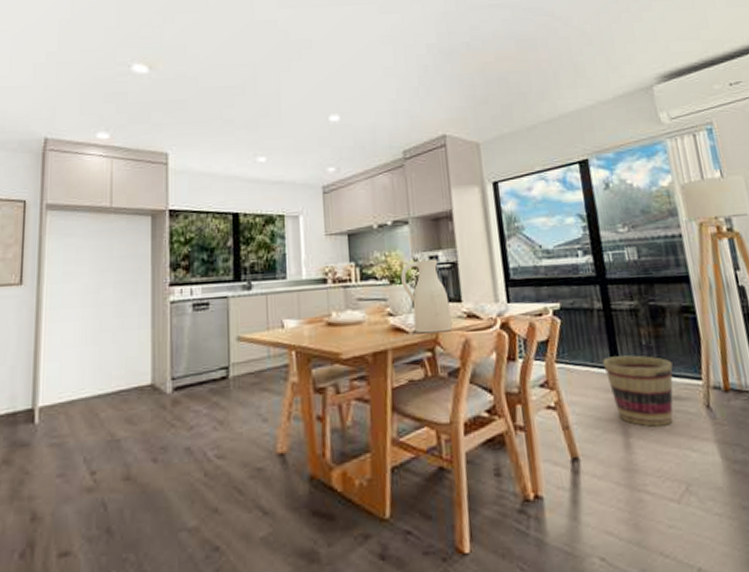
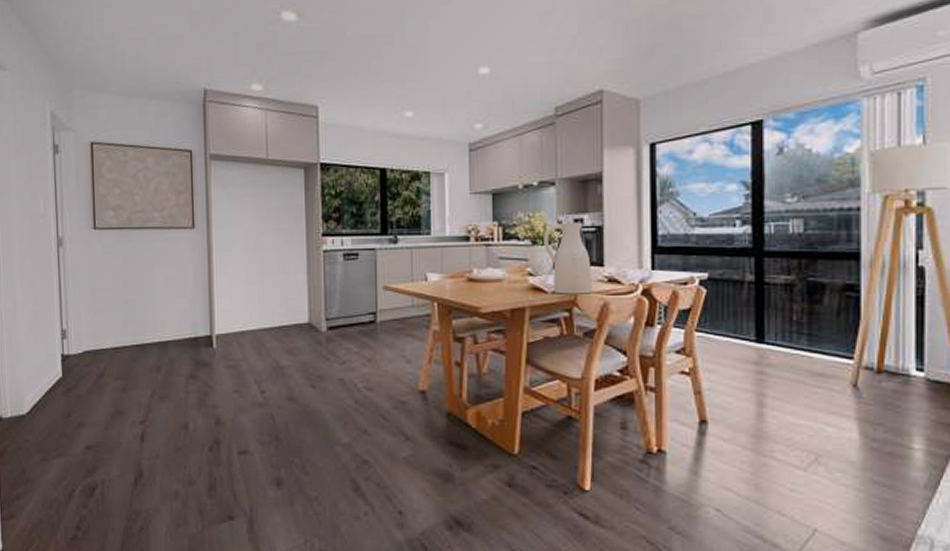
basket: present [603,355,673,427] -> none [746,330,823,400]

